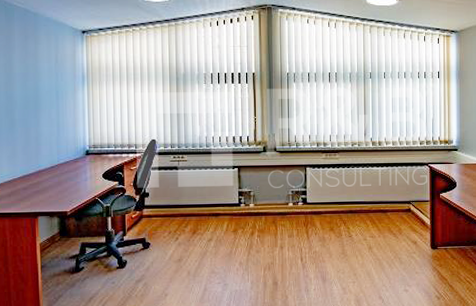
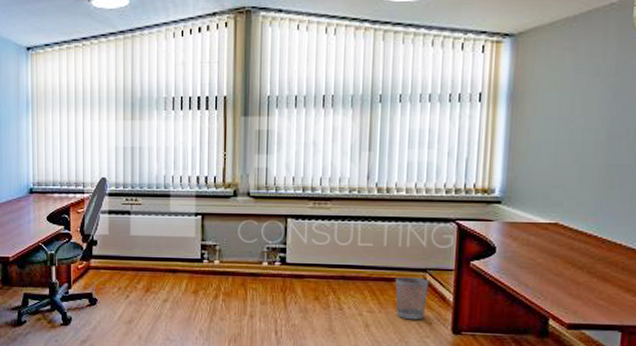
wastebasket: none [389,208,413,241] -> present [395,276,429,320]

